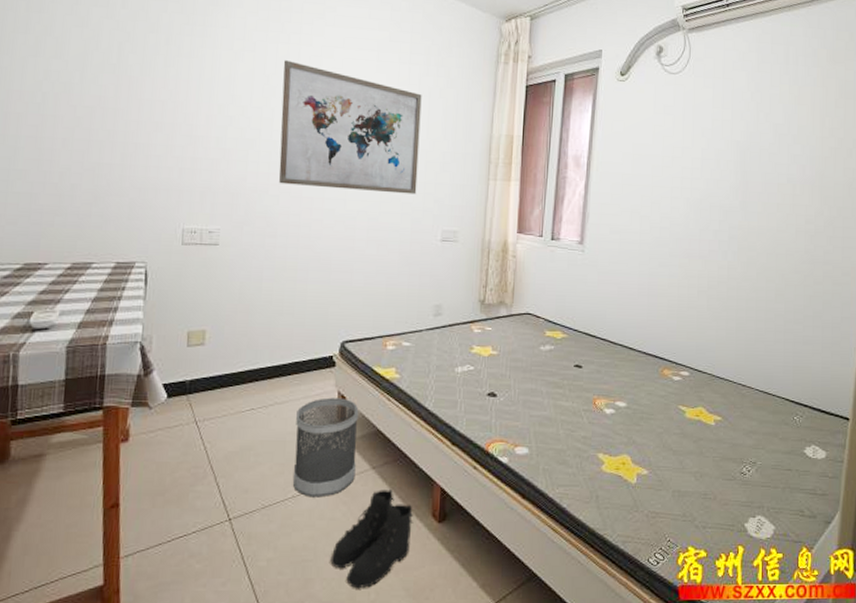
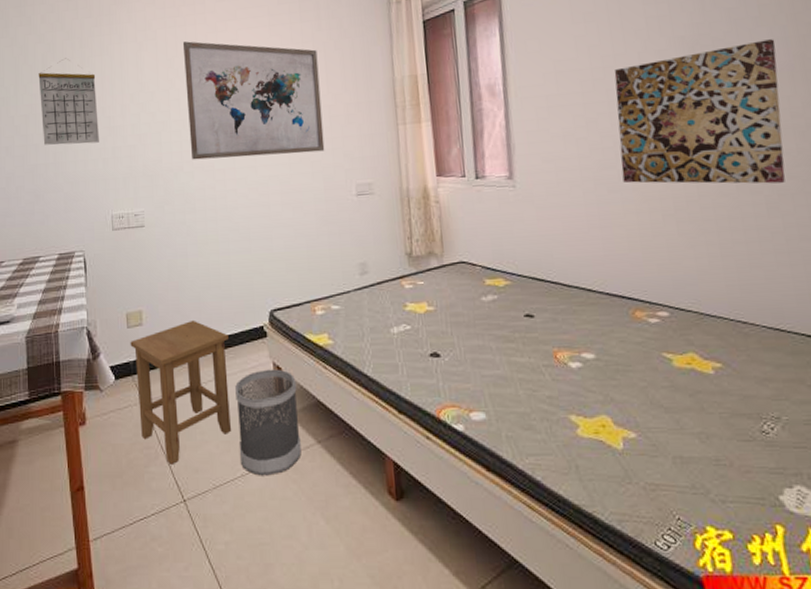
calendar: none [110,52,181,150] -> present [38,58,99,145]
stool: none [188,344,296,484] -> present [130,319,231,464]
boots: present [330,488,414,589] -> none [287,464,369,576]
wall art: none [672,155,805,275] -> present [614,39,786,184]

